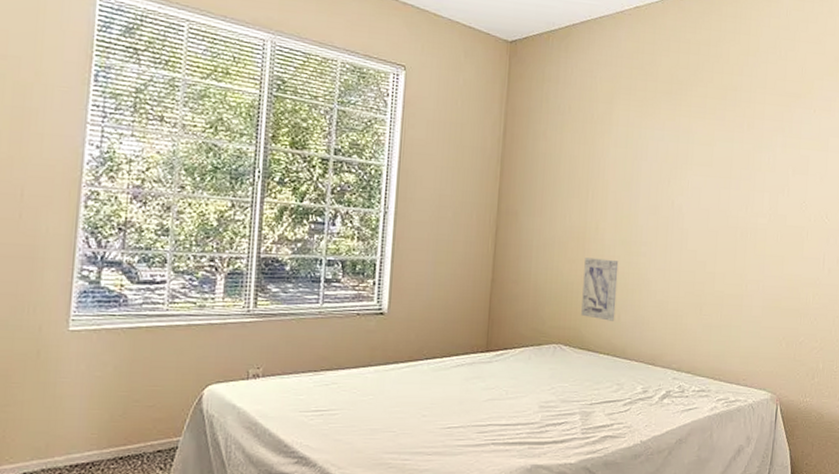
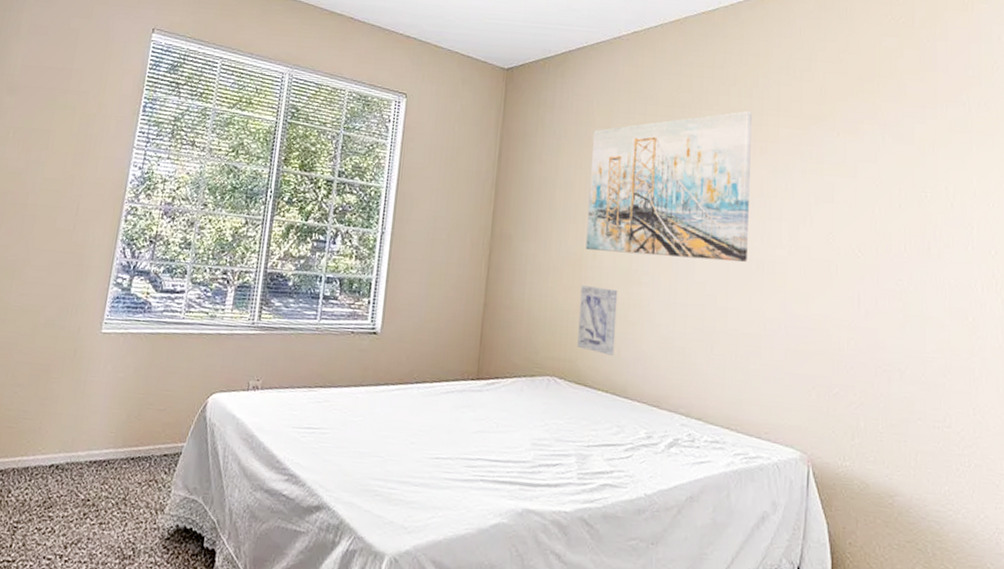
wall art: none [589,88,742,231] -> present [585,110,752,262]

